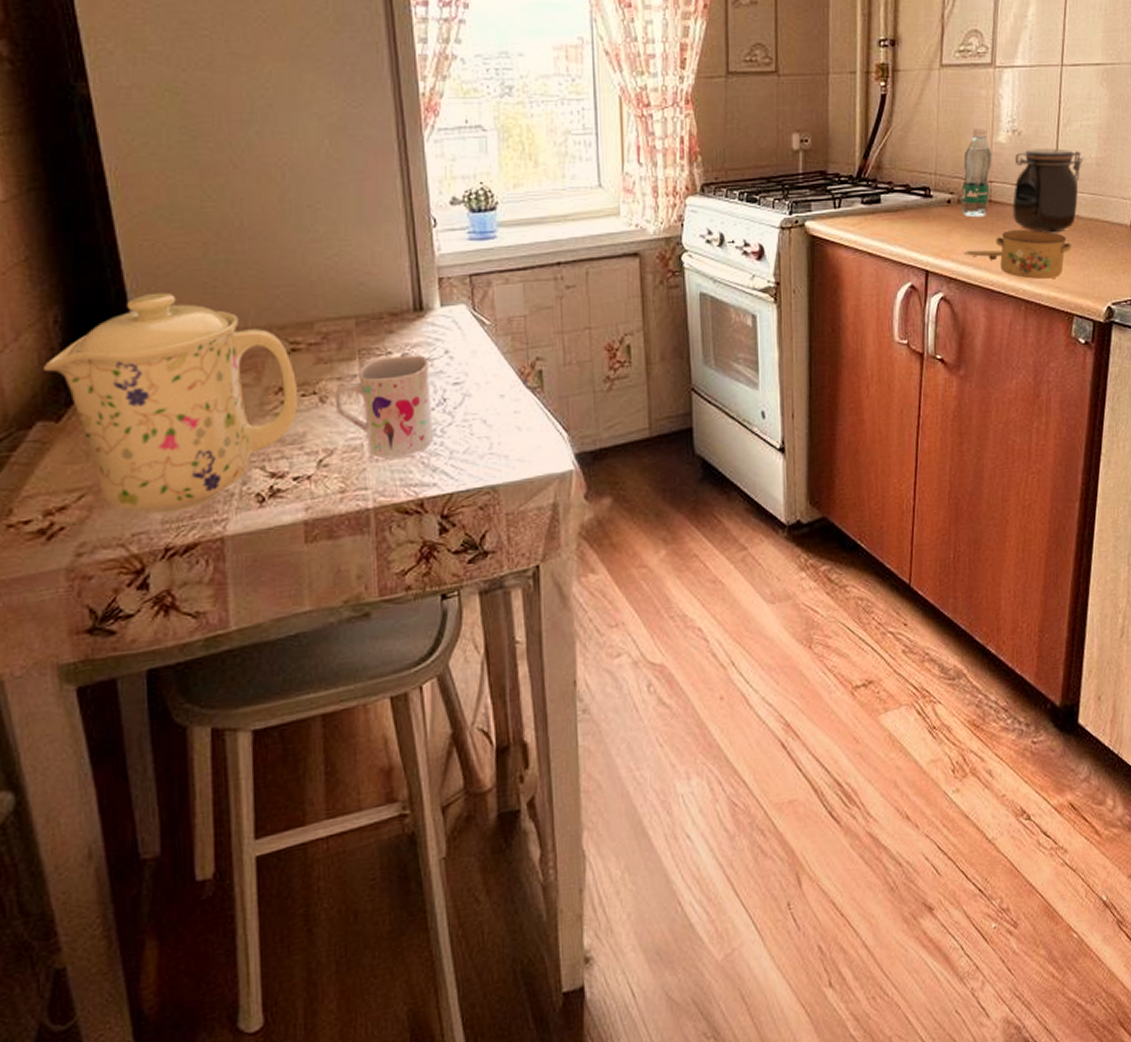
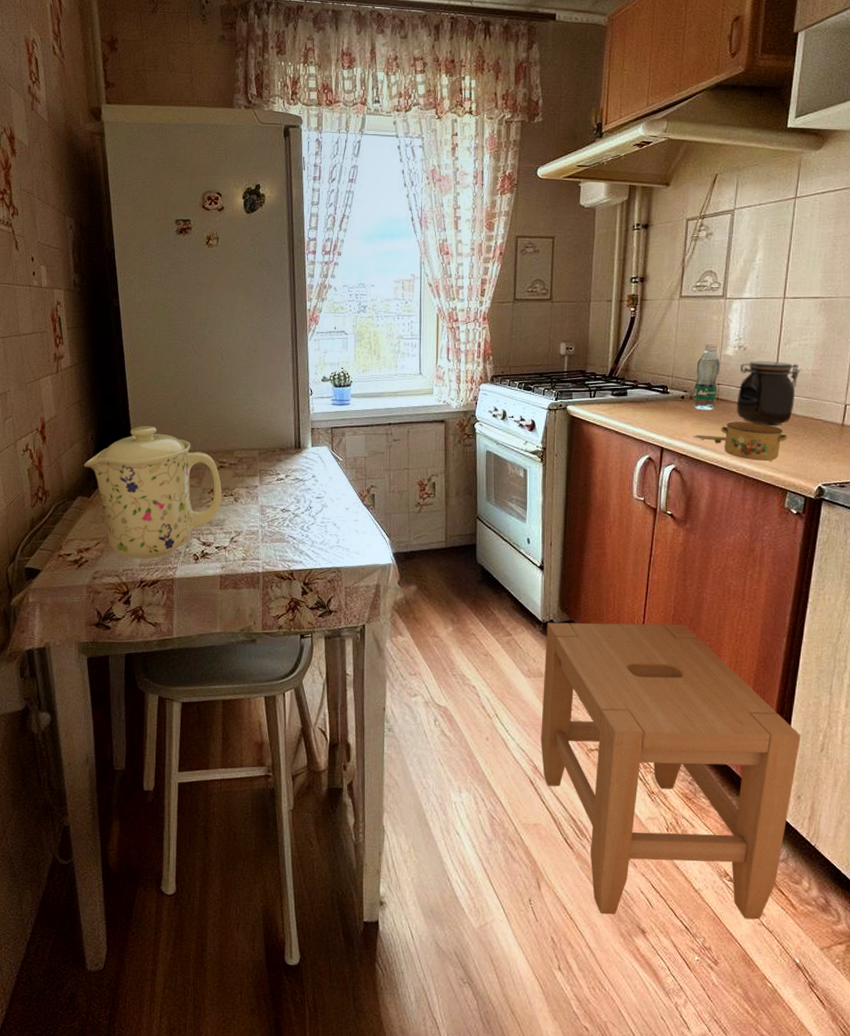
mug: present [334,355,435,458] -> none [243,476,303,541]
stool: none [791,502,1099,900] -> present [540,622,801,920]

